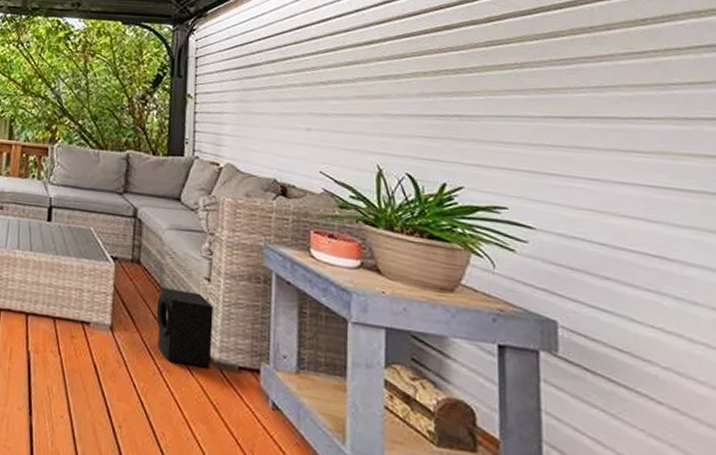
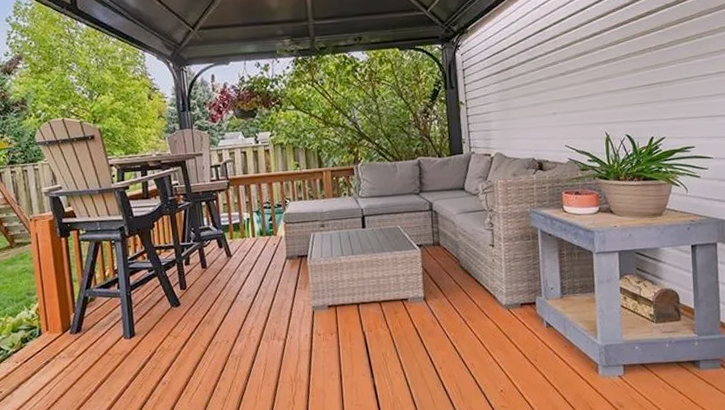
speaker: present [156,287,213,369] -> none [456,257,501,313]

